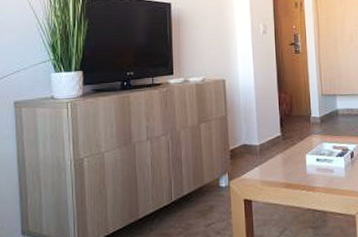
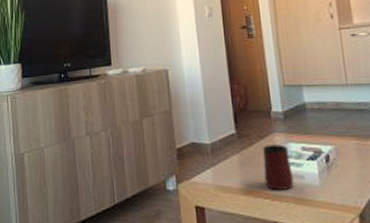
mug: none [302,144,326,182] -> present [263,144,294,190]

